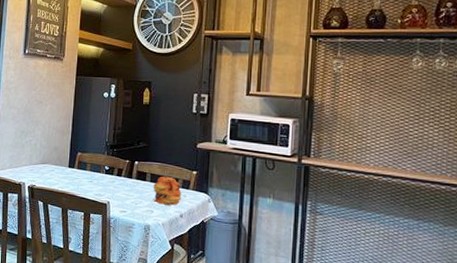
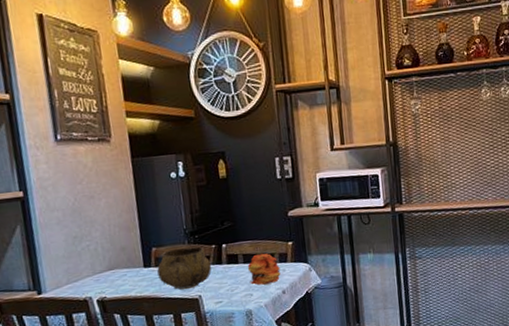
decorative bowl: none [78,156,123,194] -> present [157,246,212,290]

